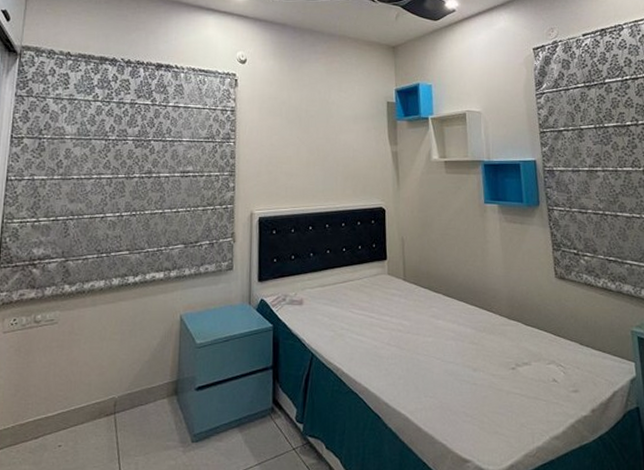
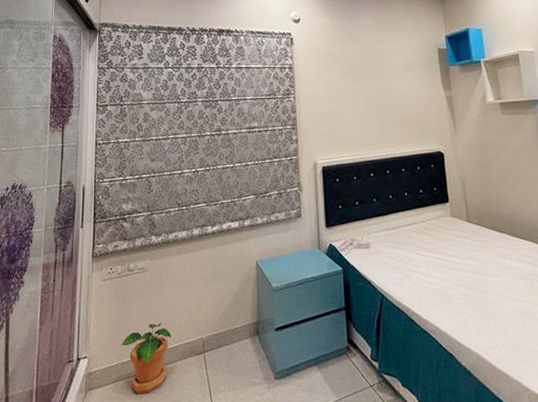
potted plant: none [19,380,79,460] -> present [120,322,171,394]

